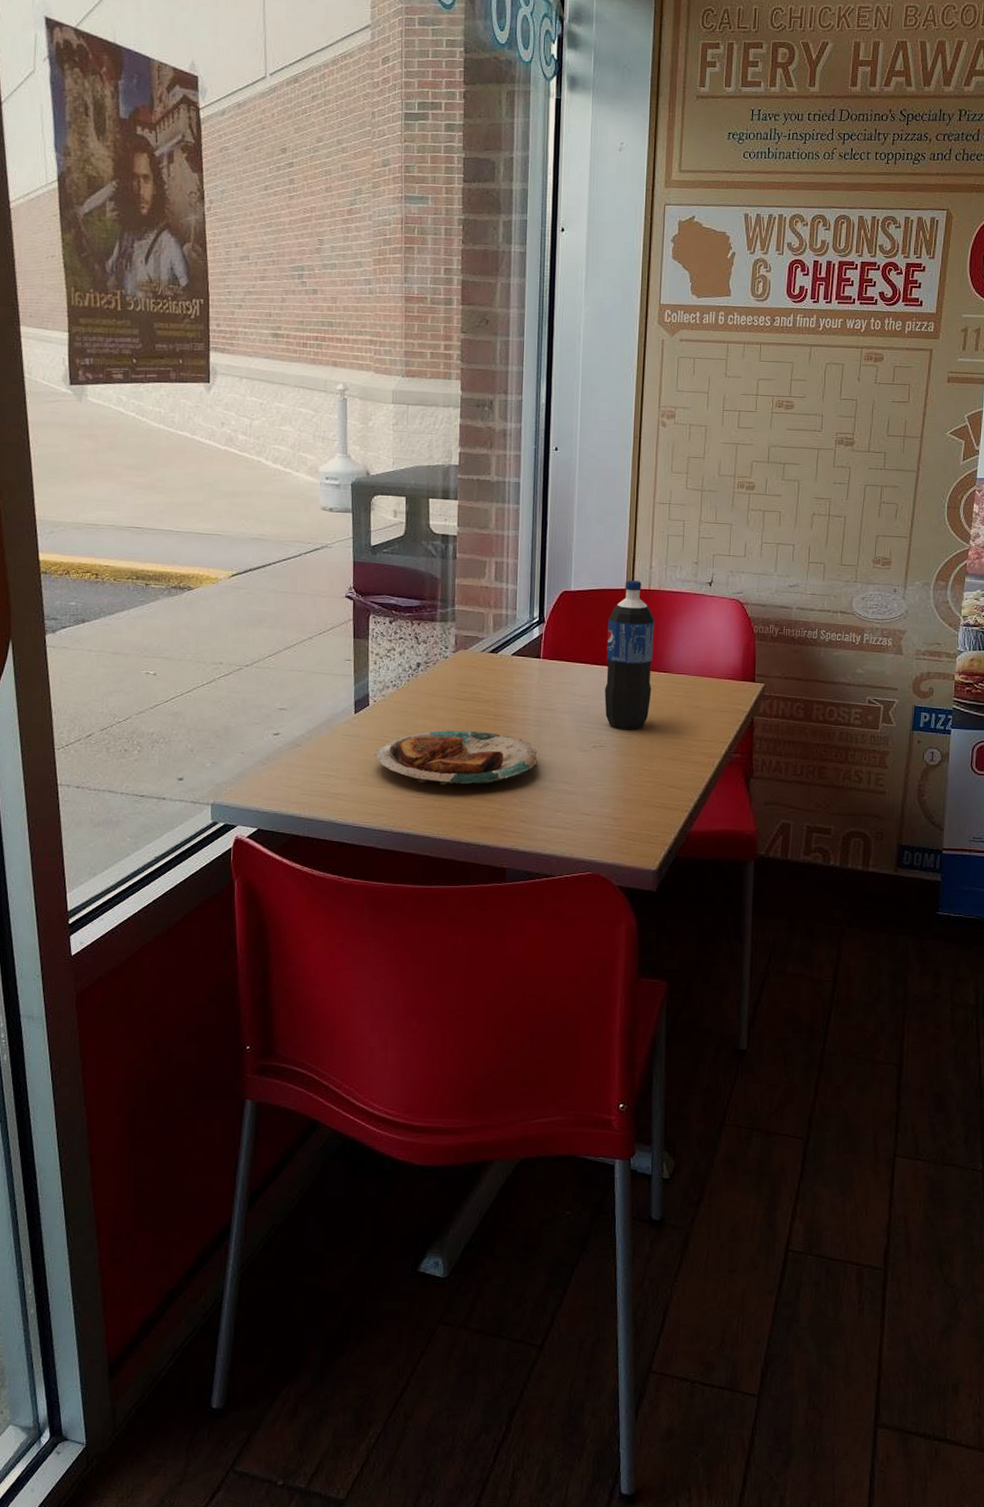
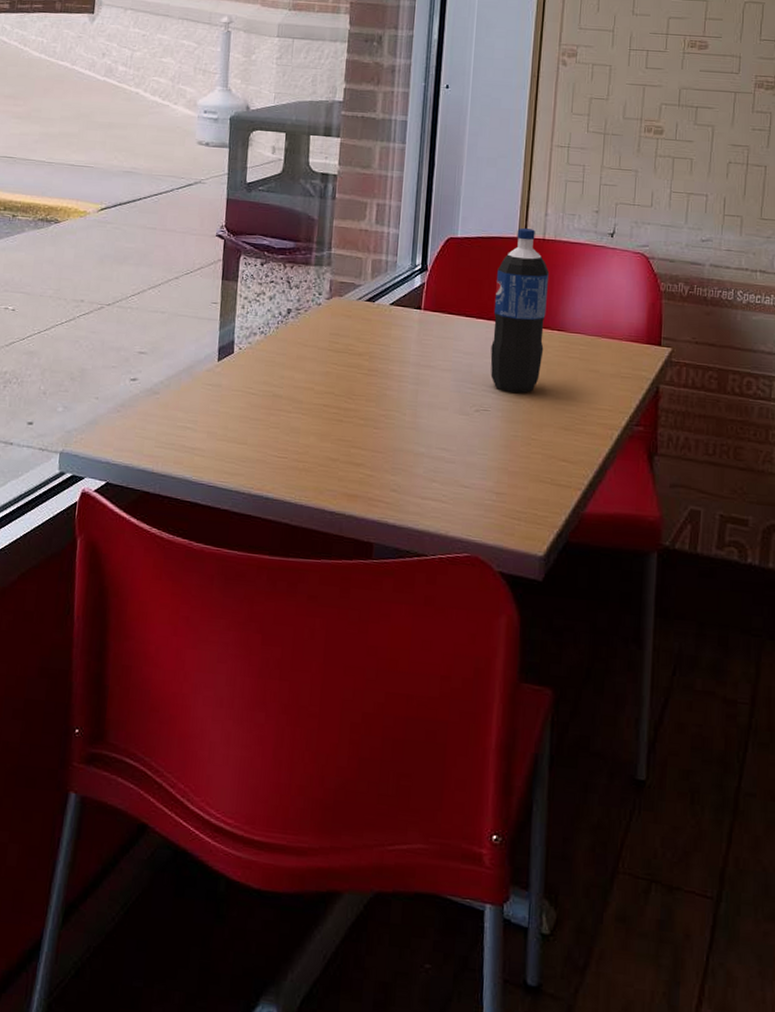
plate: present [375,730,539,785] -> none [236,384,415,446]

